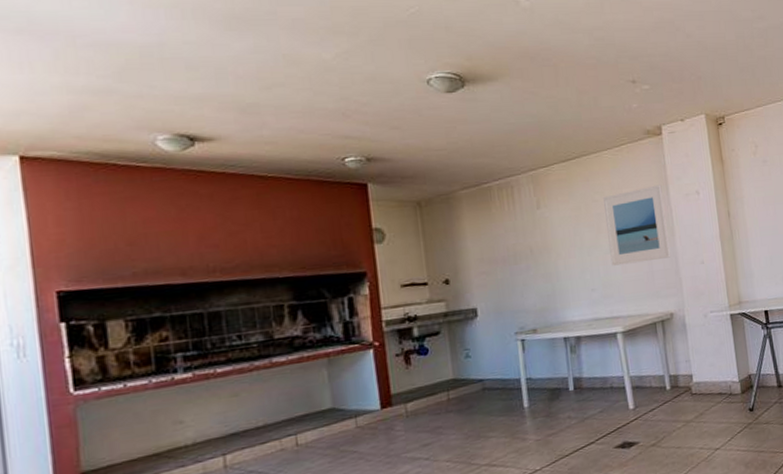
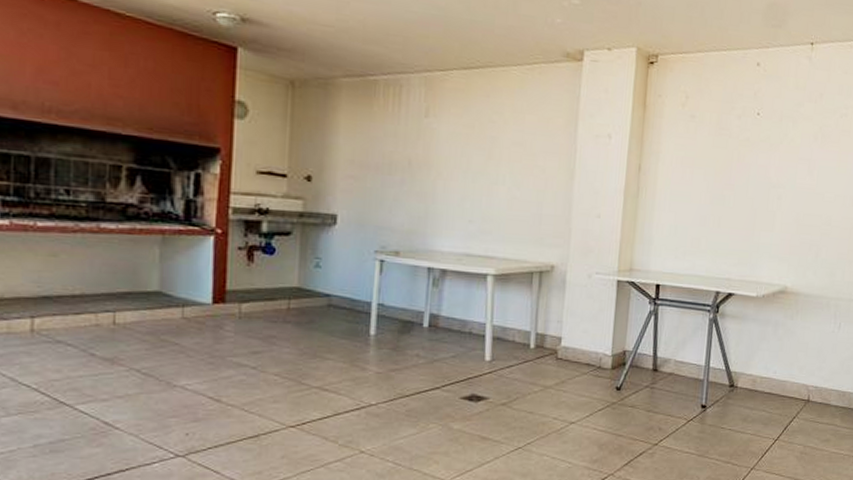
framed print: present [602,184,672,266] -> none [496,117,571,204]

